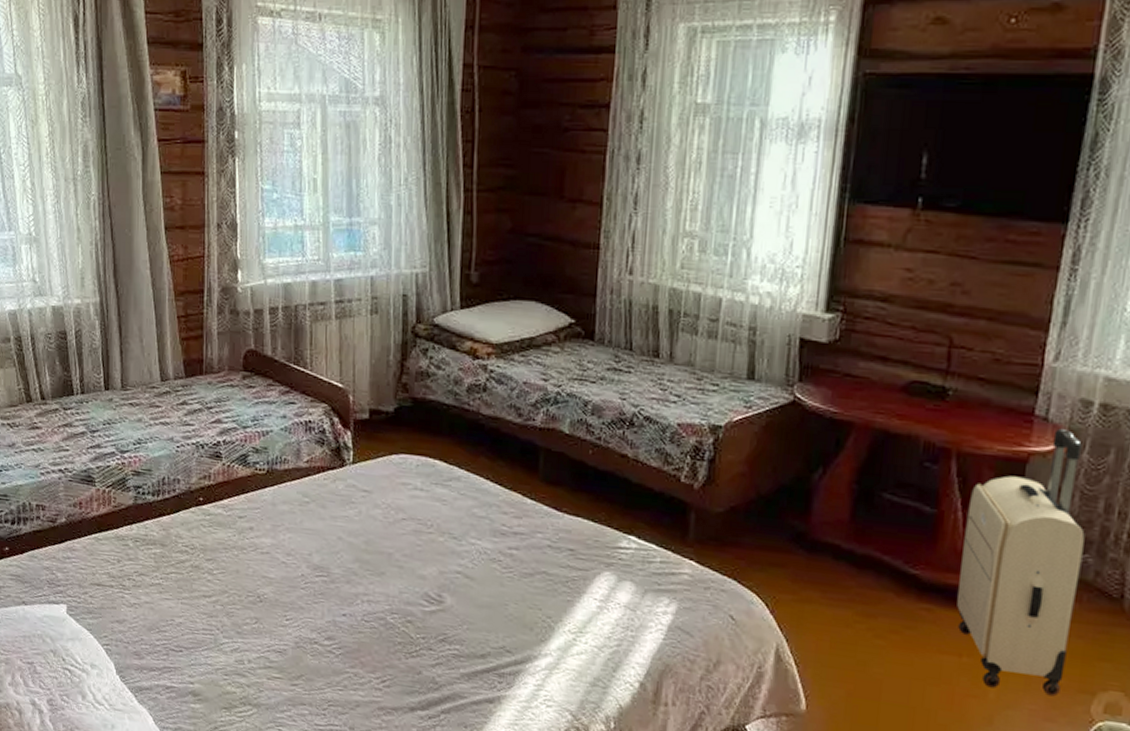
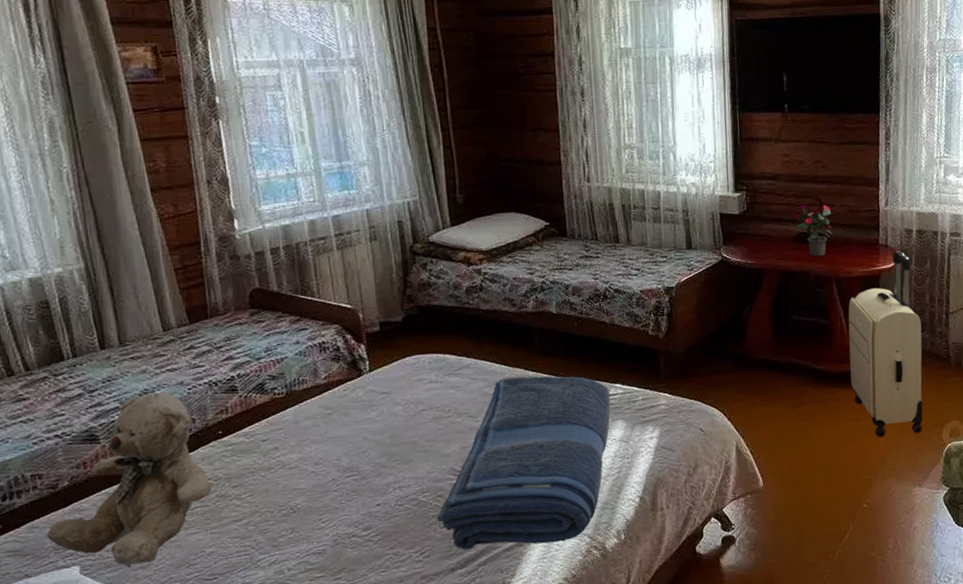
teddy bear: none [44,443,187,619] -> present [47,392,211,568]
towel: none [403,500,621,712] -> present [437,375,611,550]
potted flower: none [906,343,966,419] -> present [794,205,833,257]

